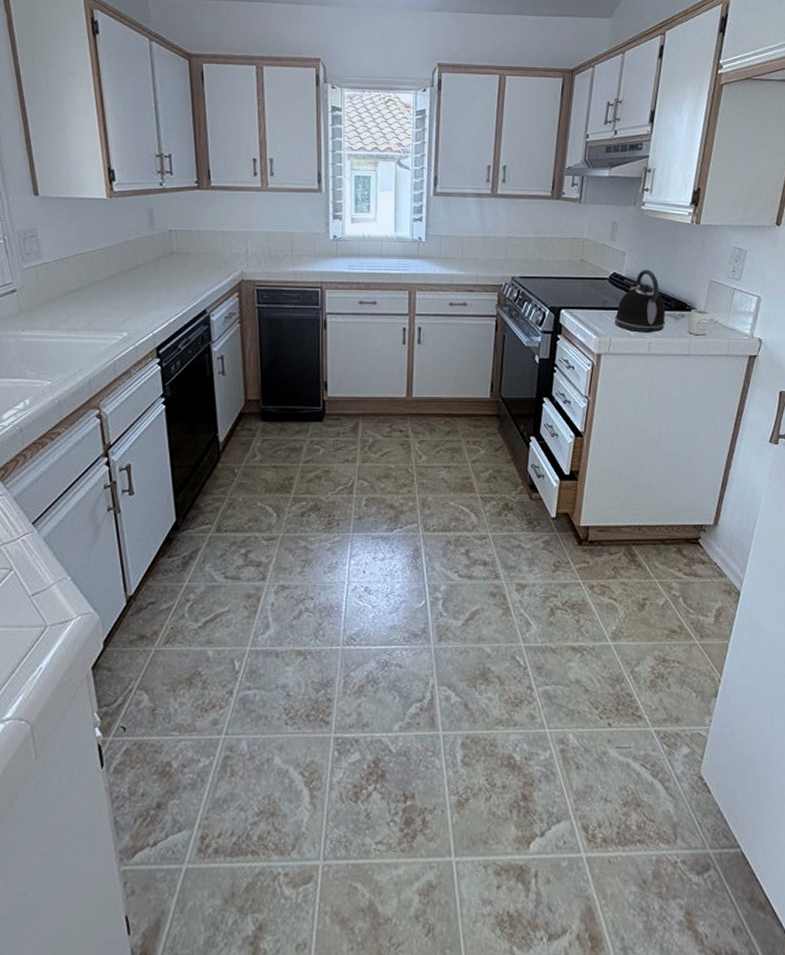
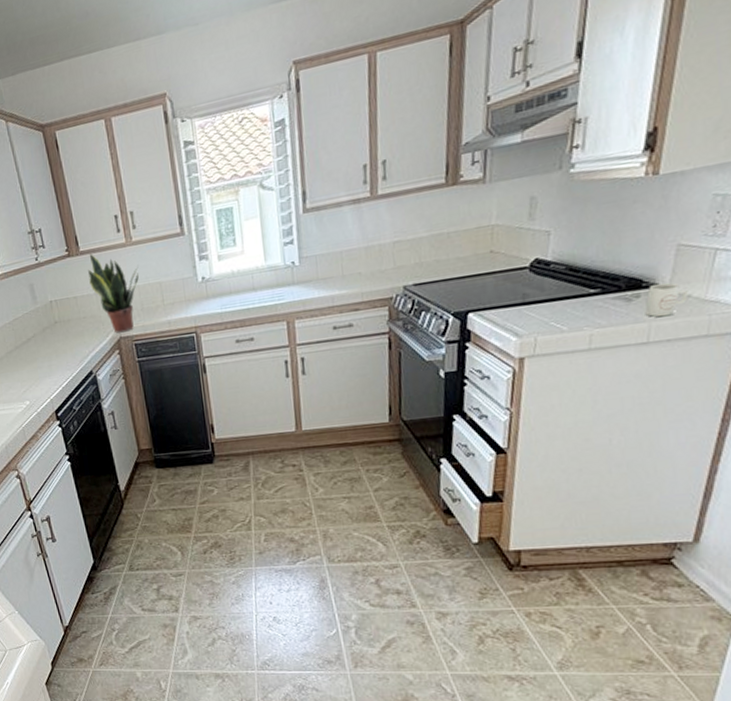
potted plant: none [217,190,271,276] -> present [88,253,139,333]
kettle: present [615,269,666,333] -> none [540,246,613,326]

